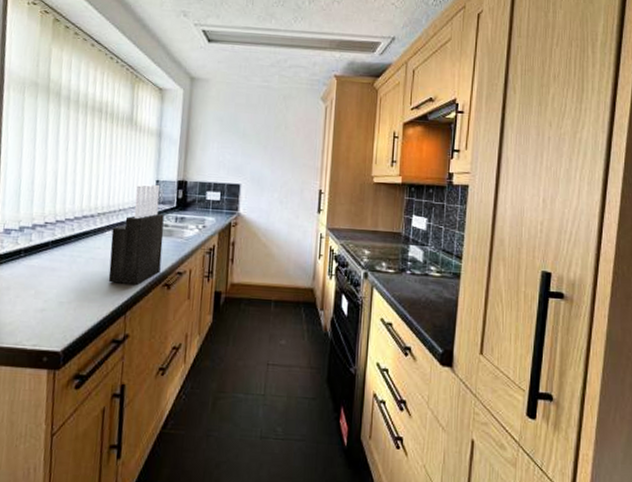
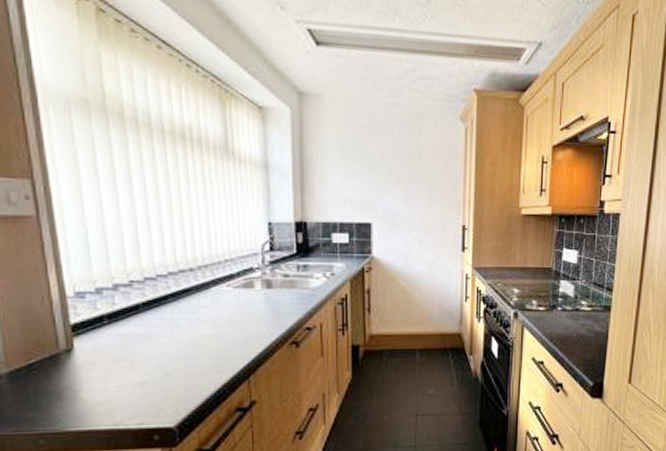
knife block: present [108,184,164,286] -> none [219,227,285,347]

